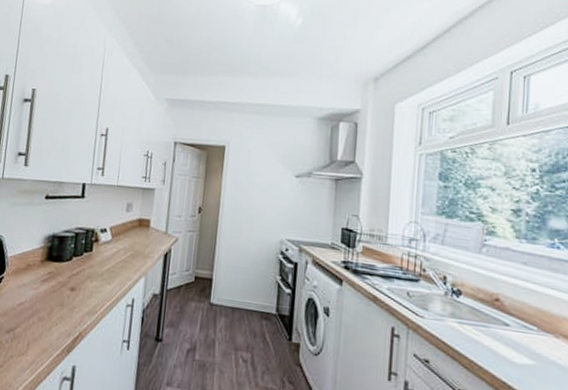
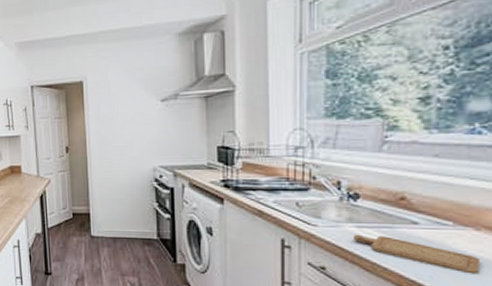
chopping board: none [454,329,560,381] -> present [352,234,481,274]

